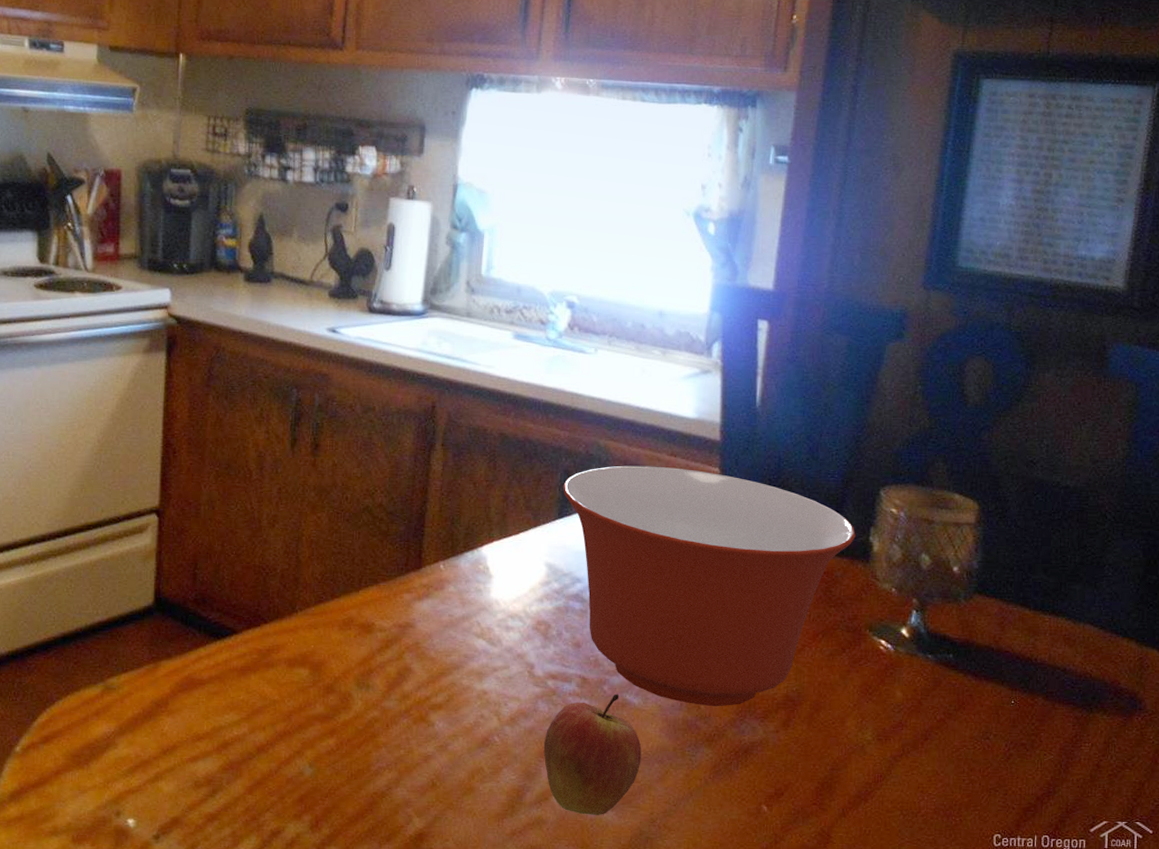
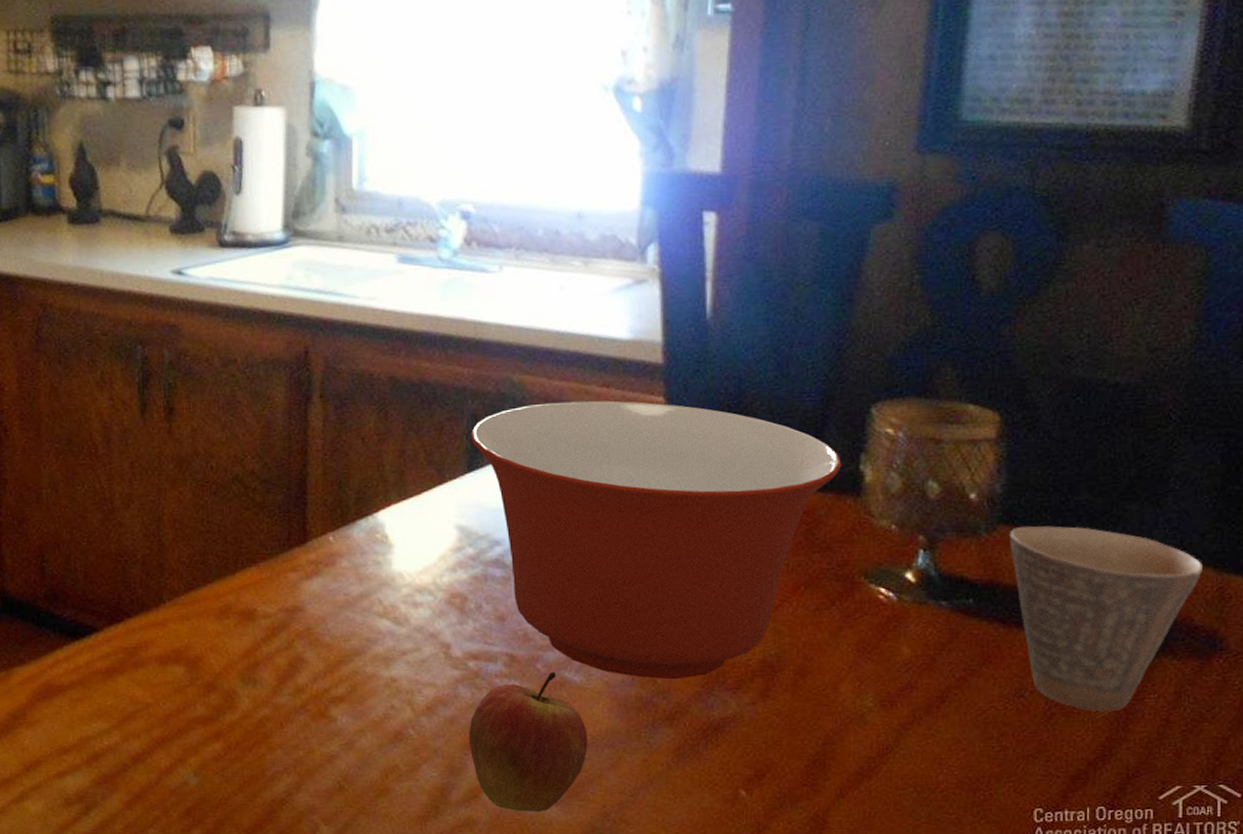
cup: none [982,596,1128,756] -> present [1010,525,1203,712]

